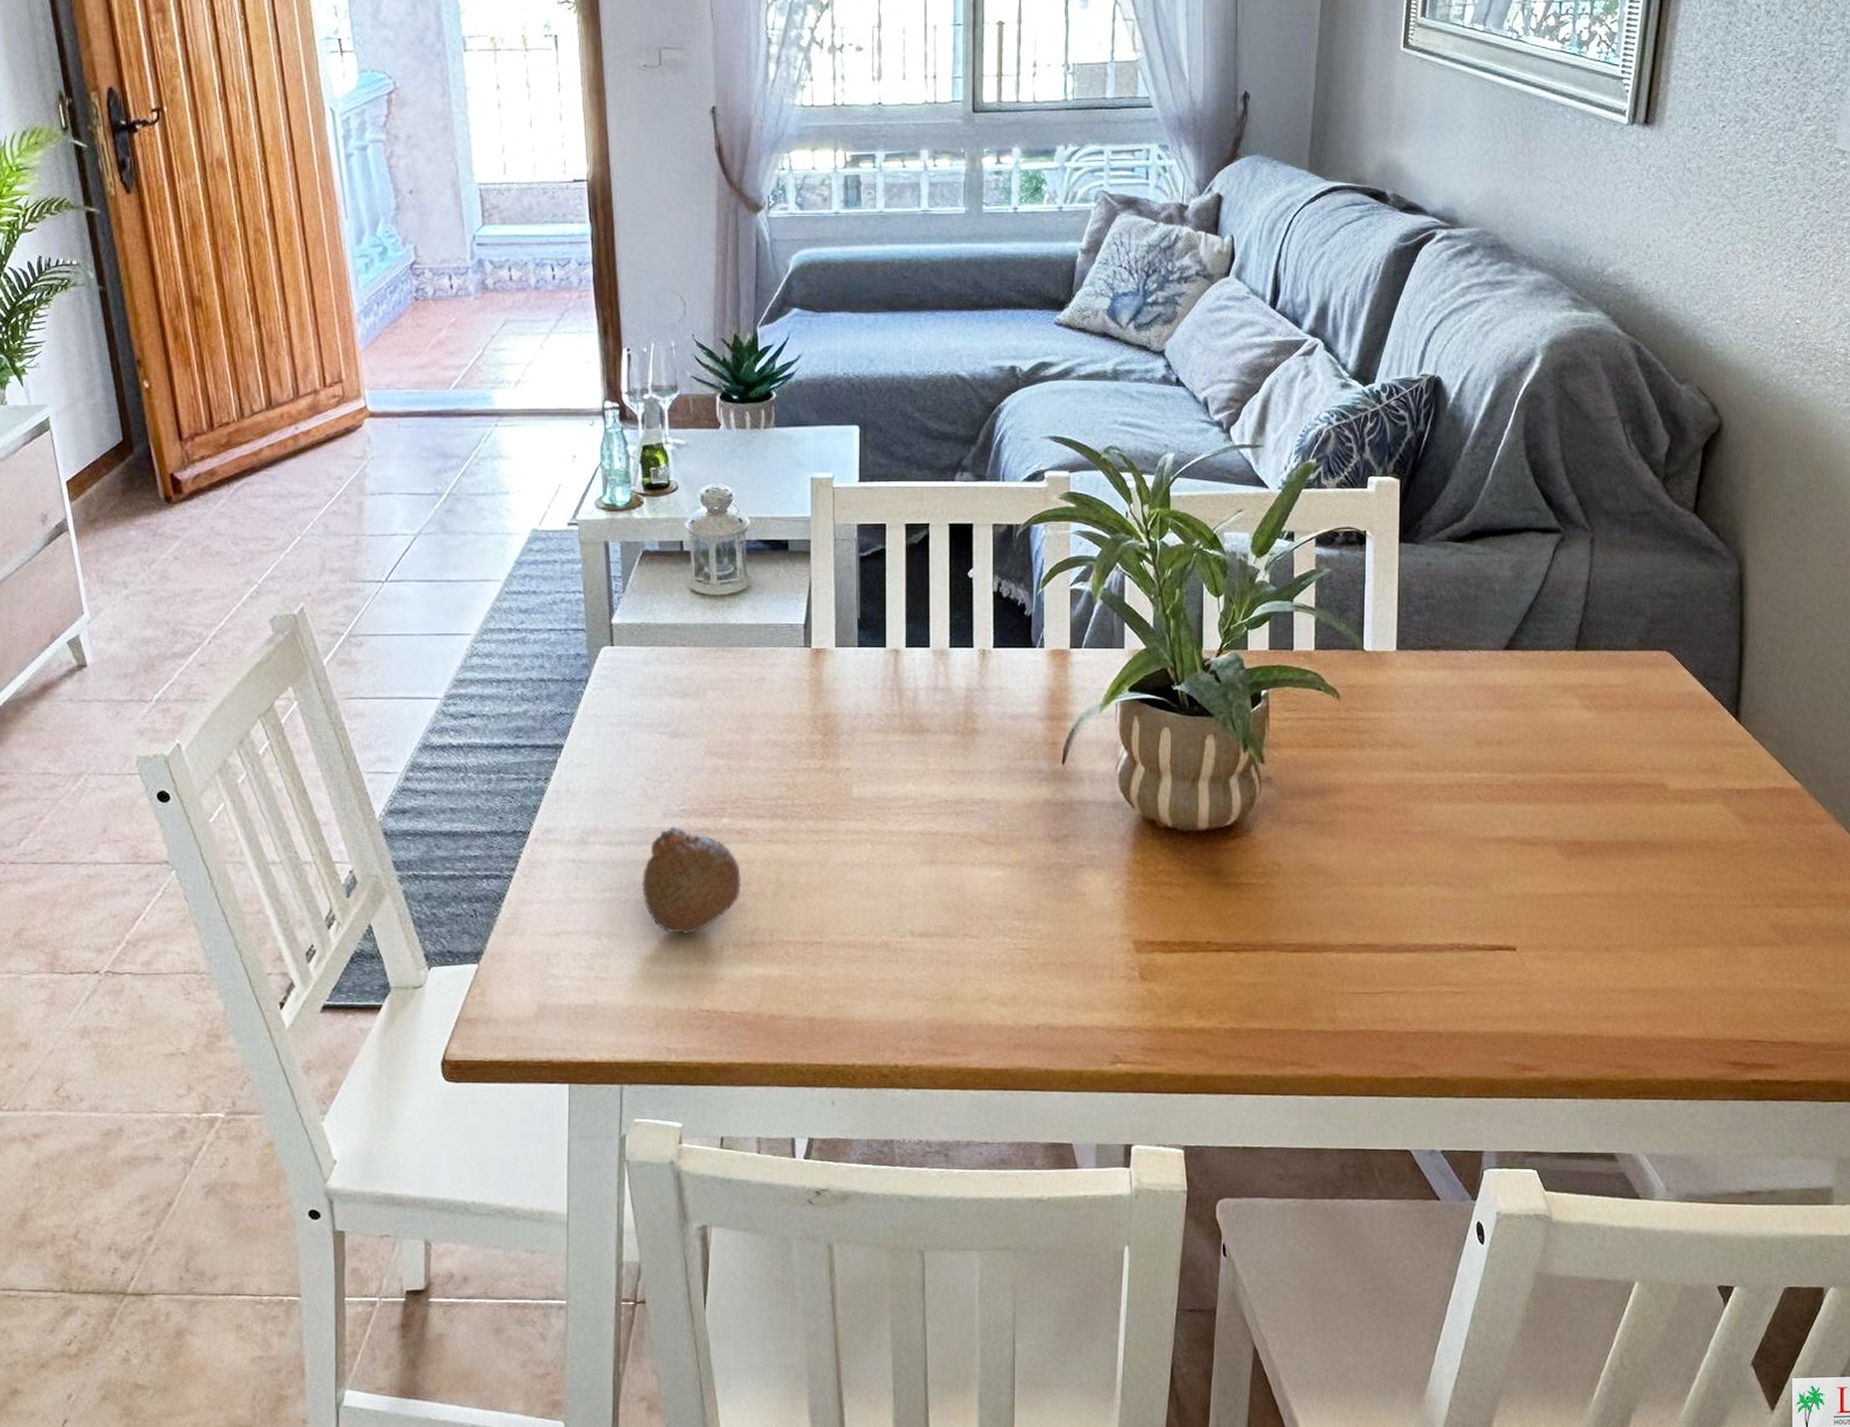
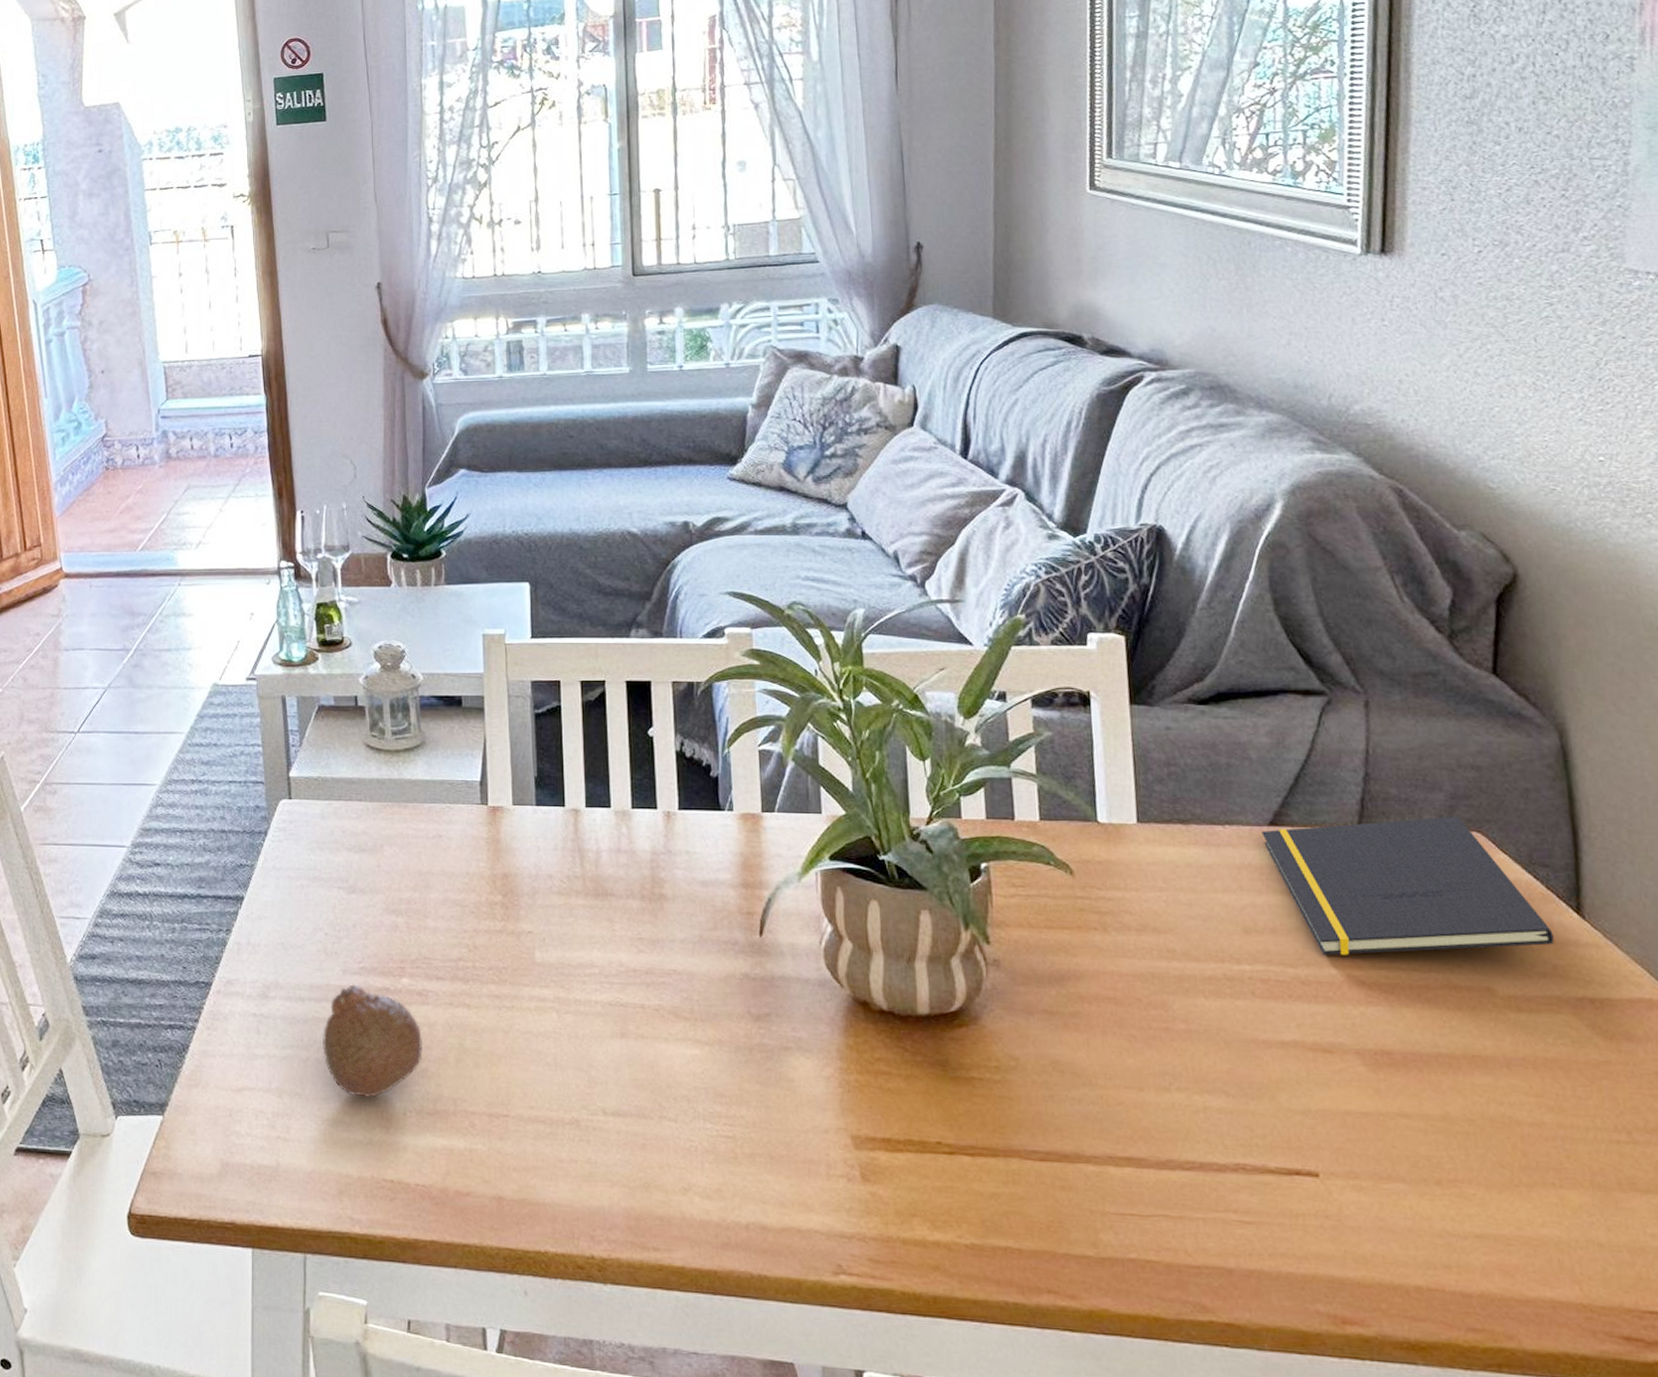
notepad: none [1498,637,1716,762] -> present [1261,815,1554,956]

